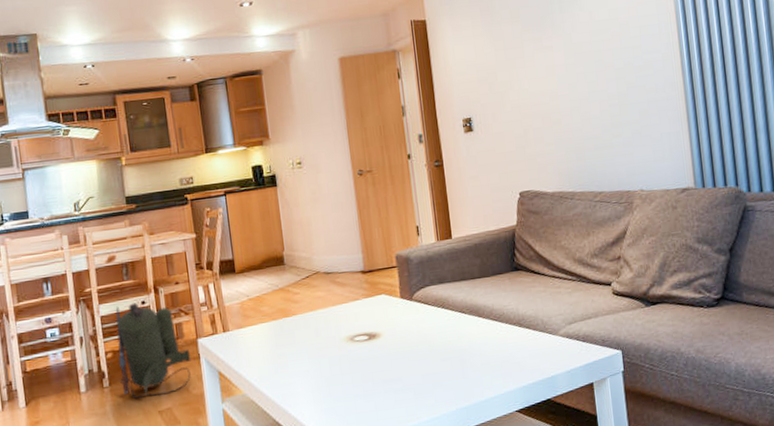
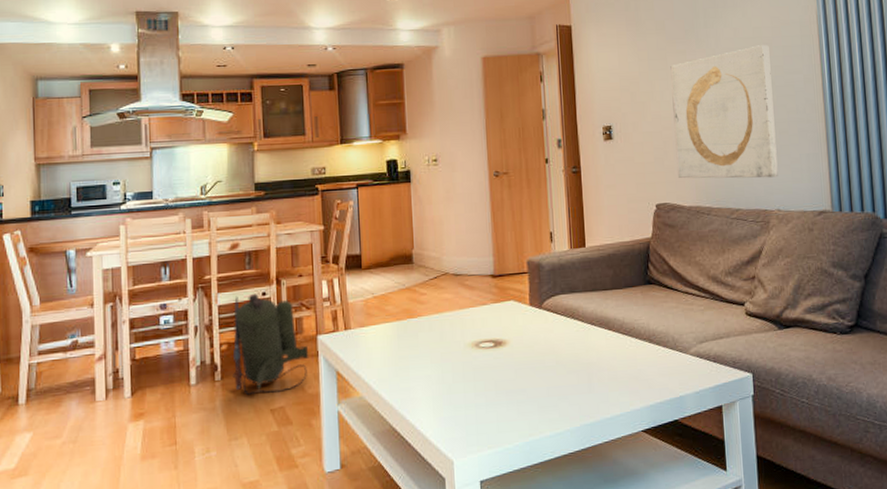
wall art: none [527,26,640,165] -> present [670,45,778,179]

